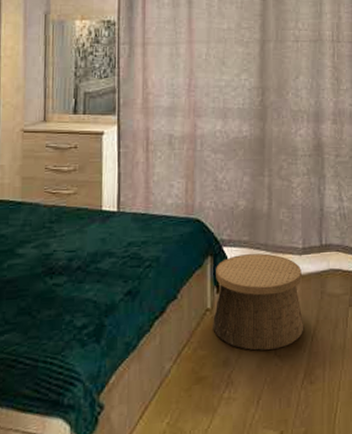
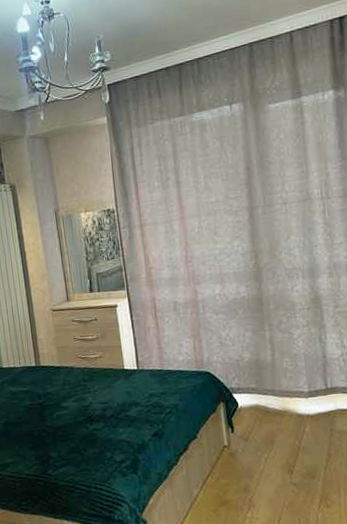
basket: present [213,253,303,351] -> none [228,398,316,480]

